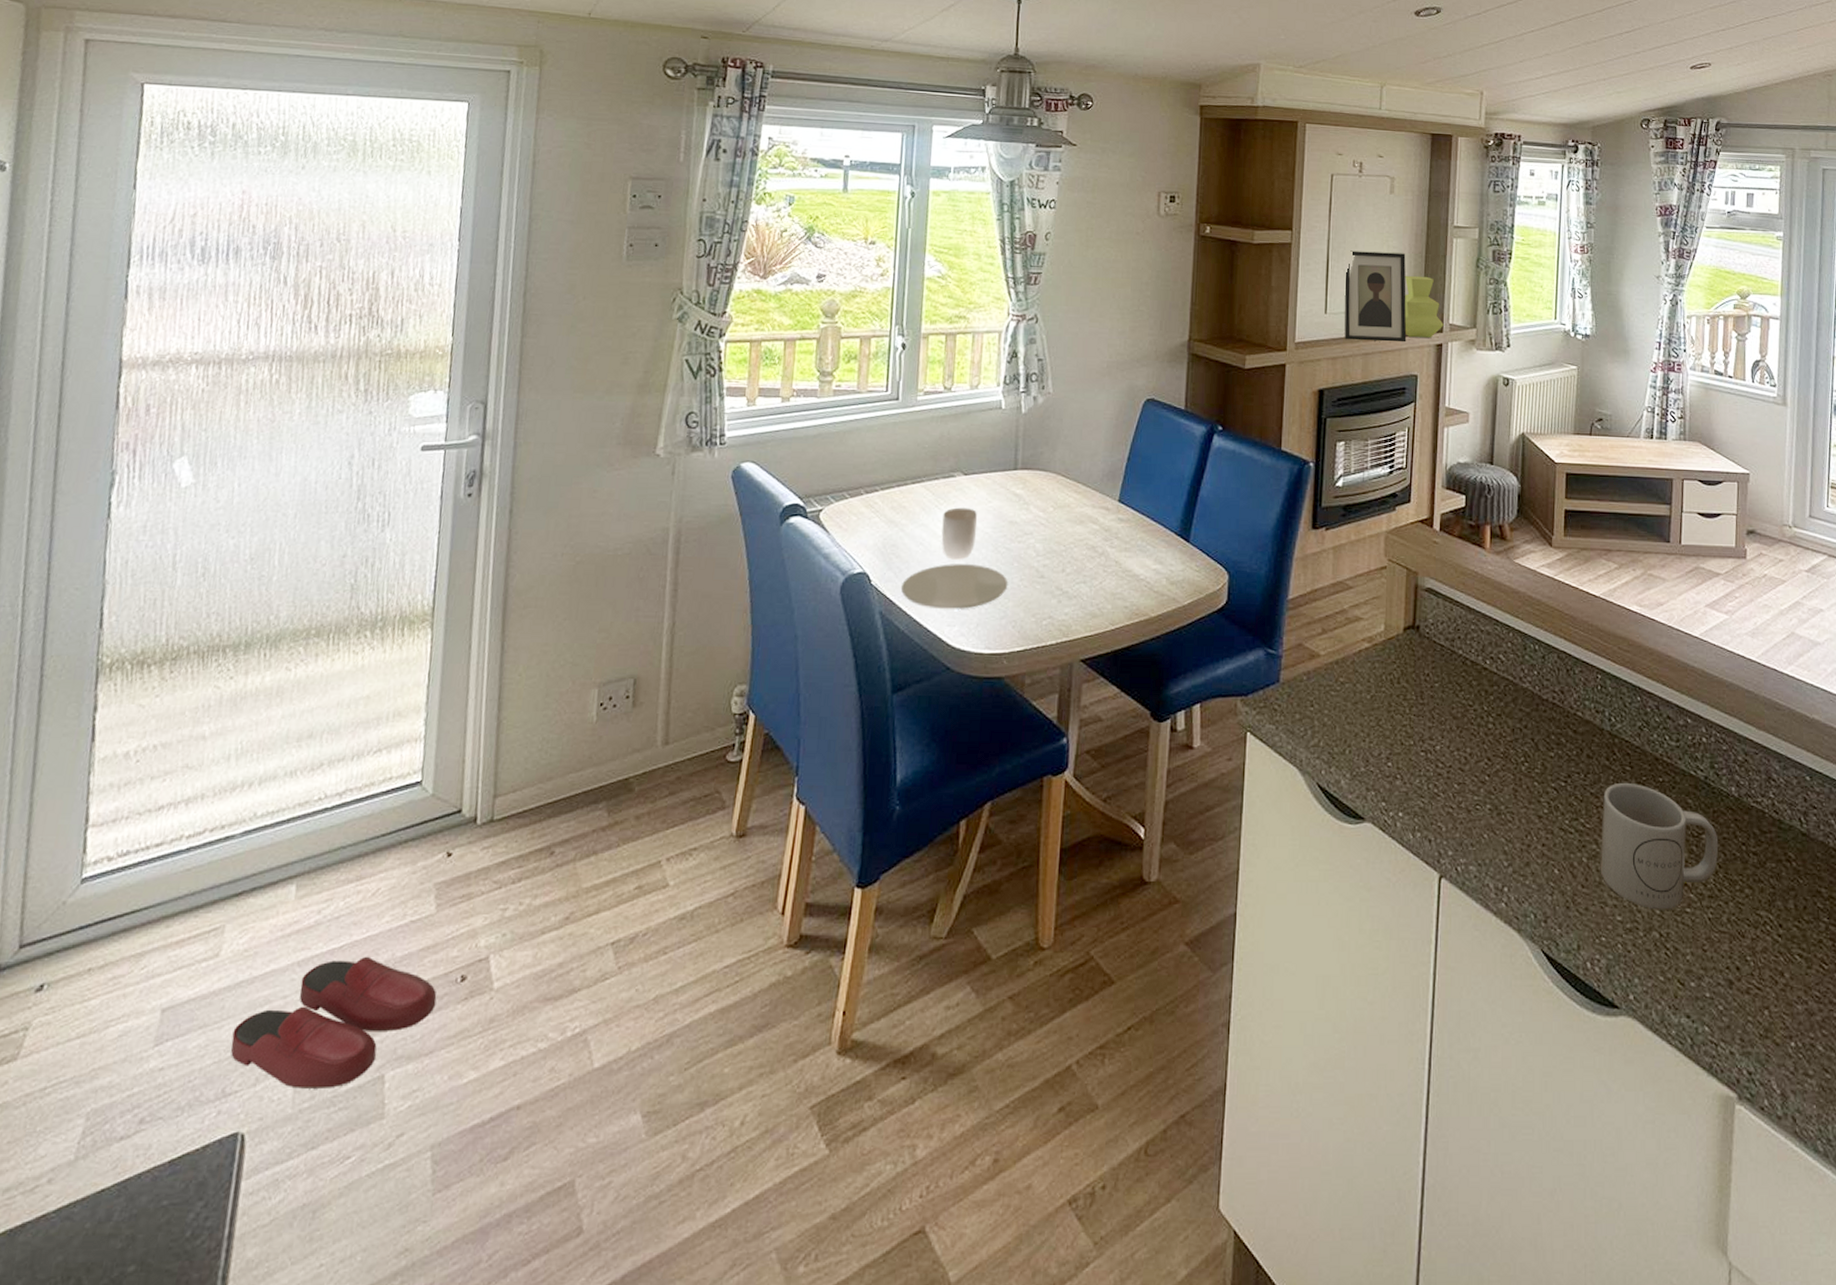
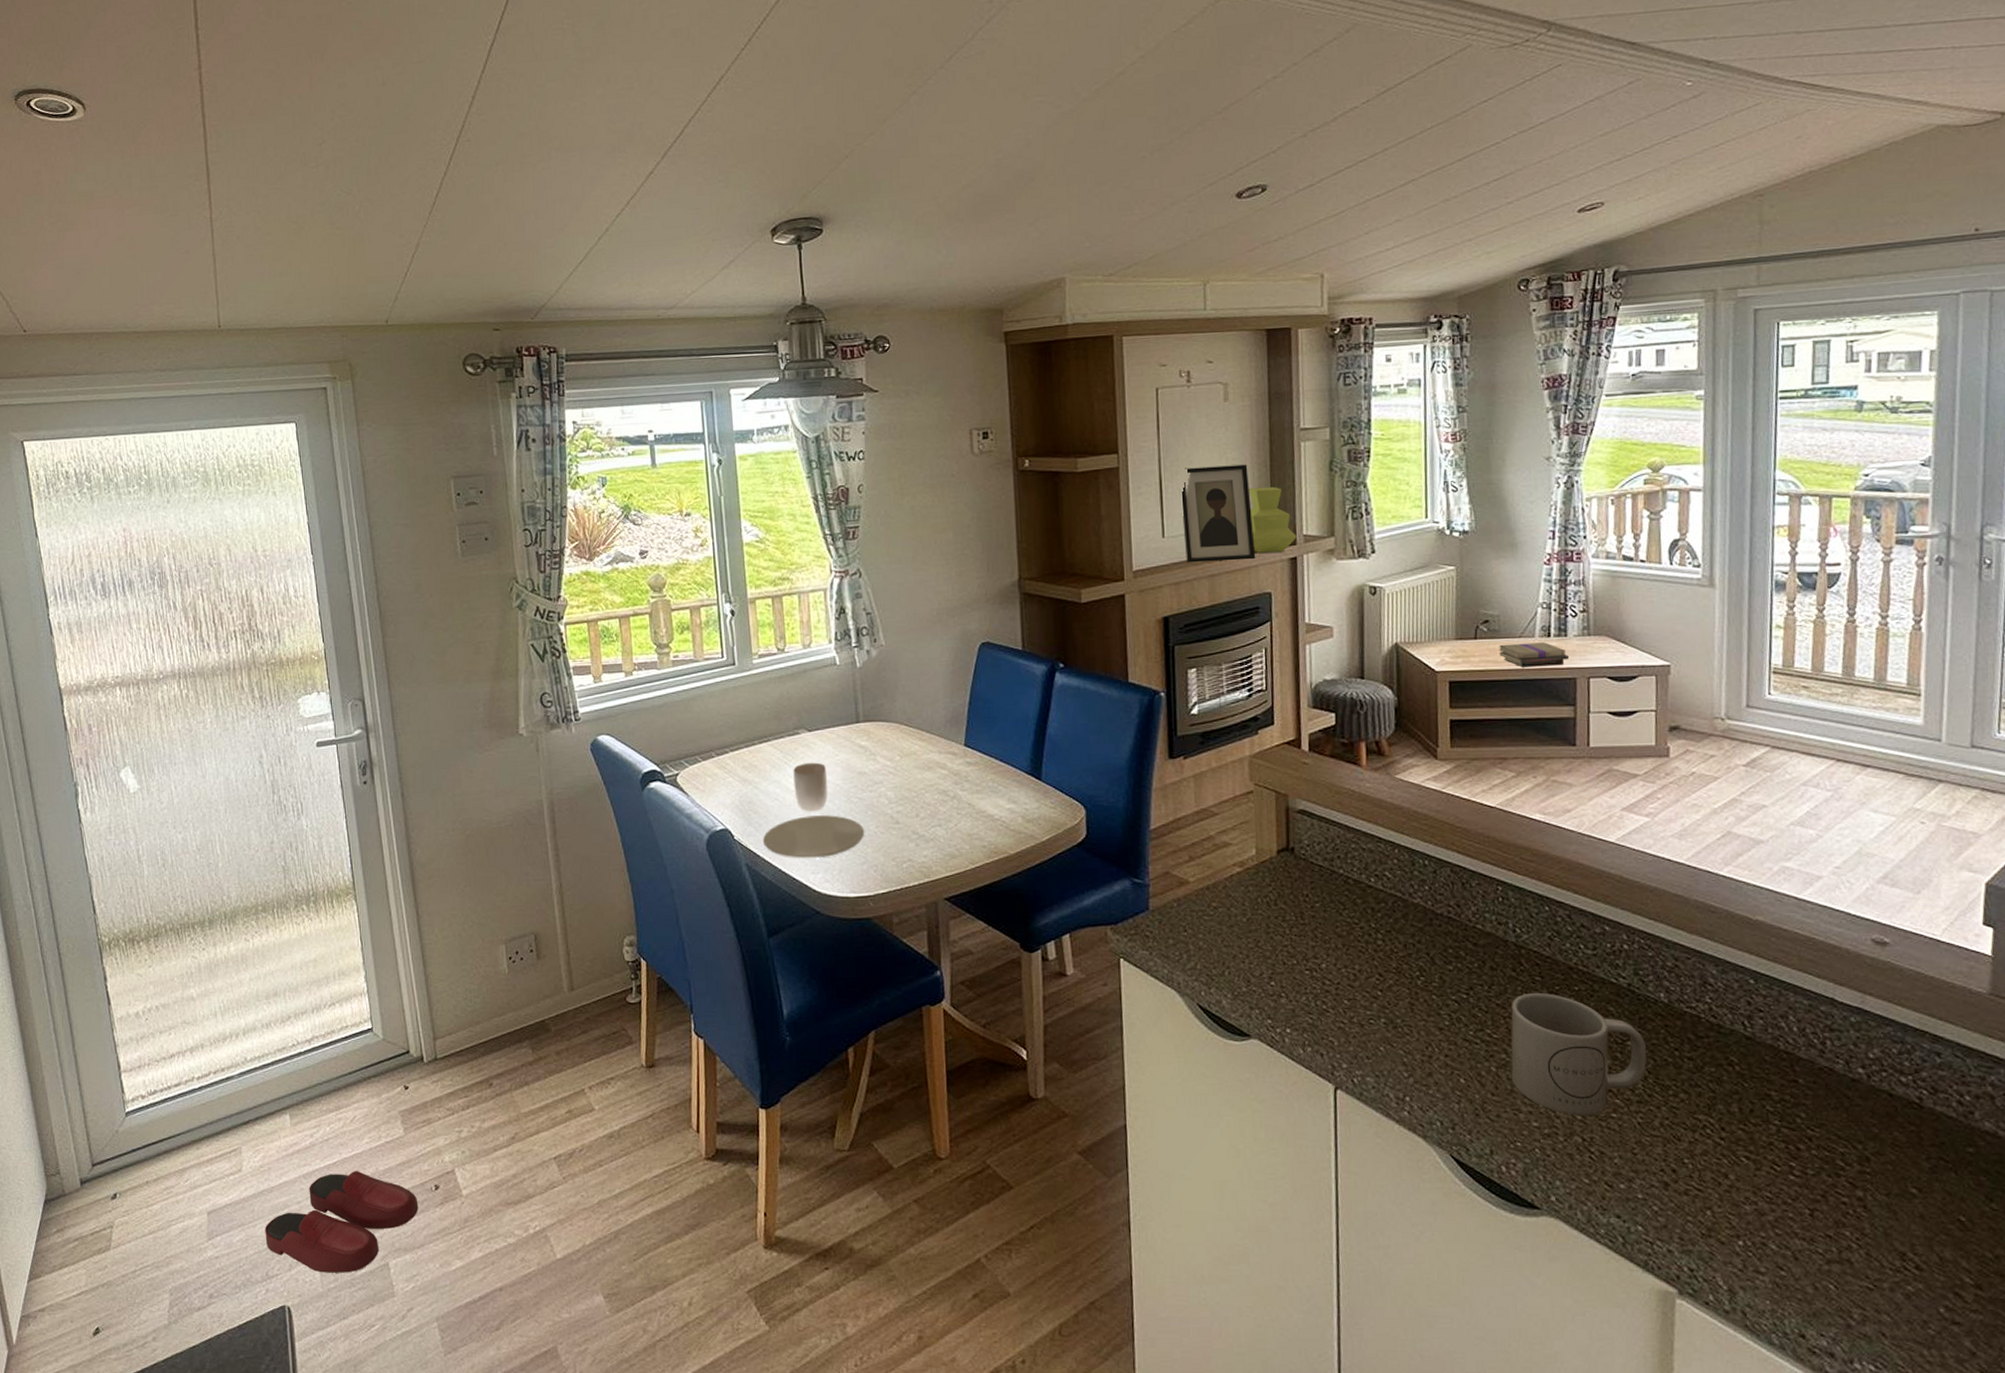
books: none [1610,442,1667,466] -> present [1499,642,1569,667]

